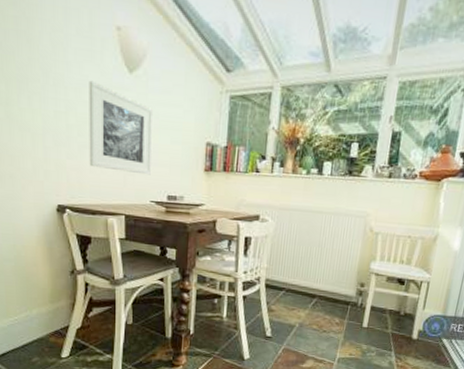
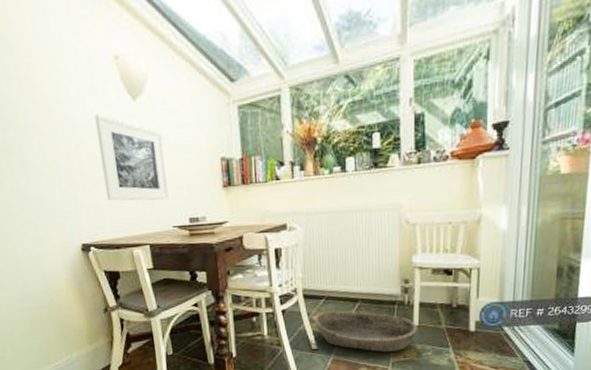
basket: none [272,303,366,349] -> present [314,311,417,353]

